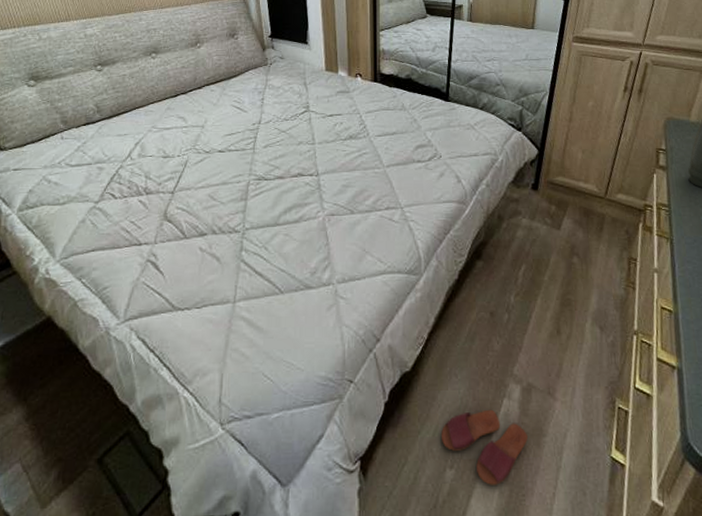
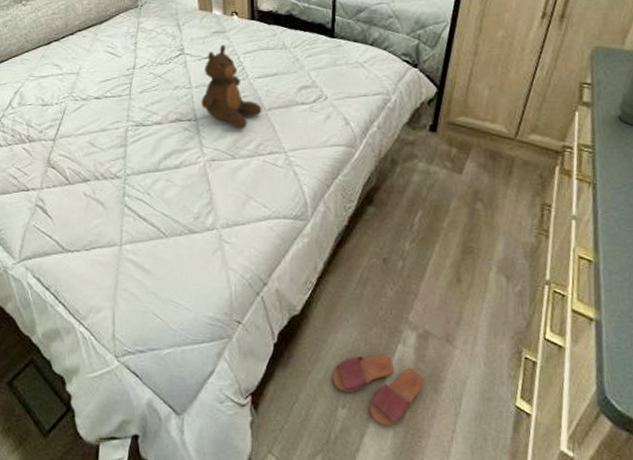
teddy bear: none [323,104,381,184] -> present [201,45,262,129]

